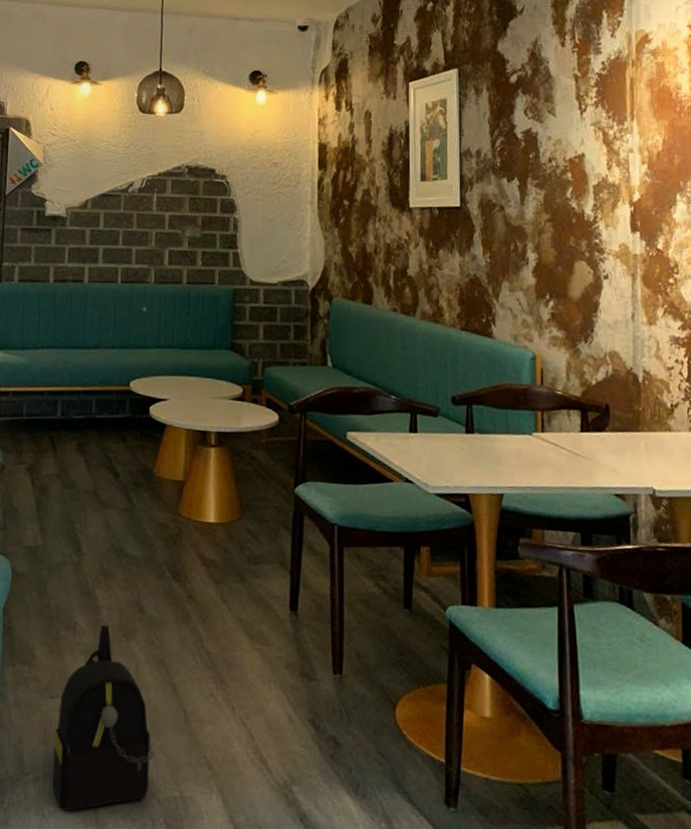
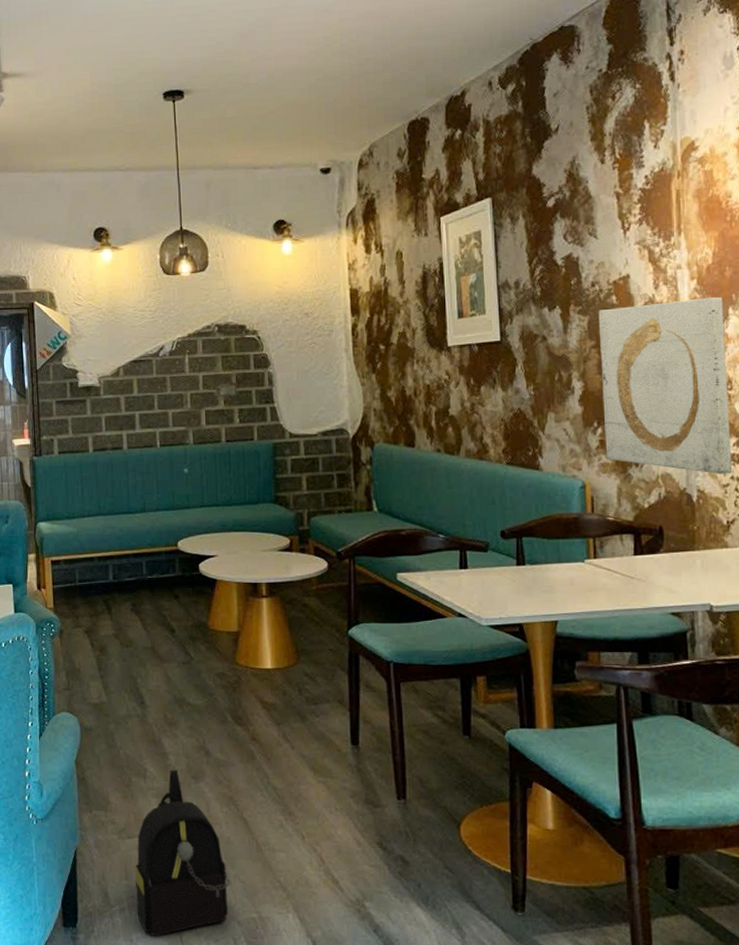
wall art: none [554,182,677,357] -> present [598,297,733,474]

